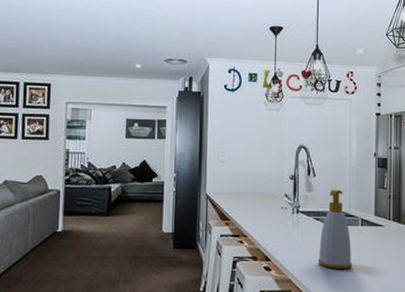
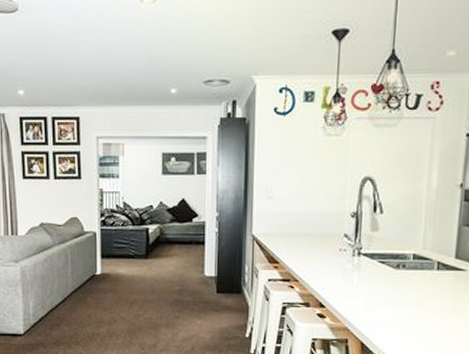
soap bottle: present [317,189,352,270] -> none [380,228,423,319]

